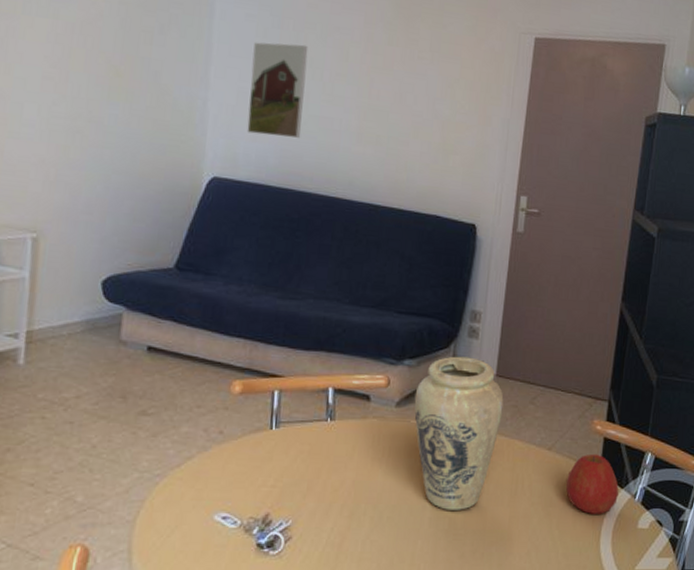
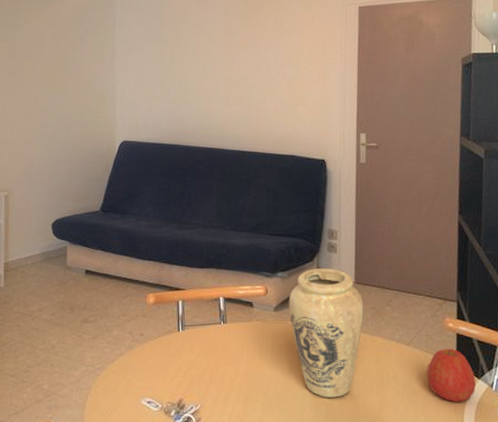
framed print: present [247,42,309,138] -> none [144,36,184,107]

